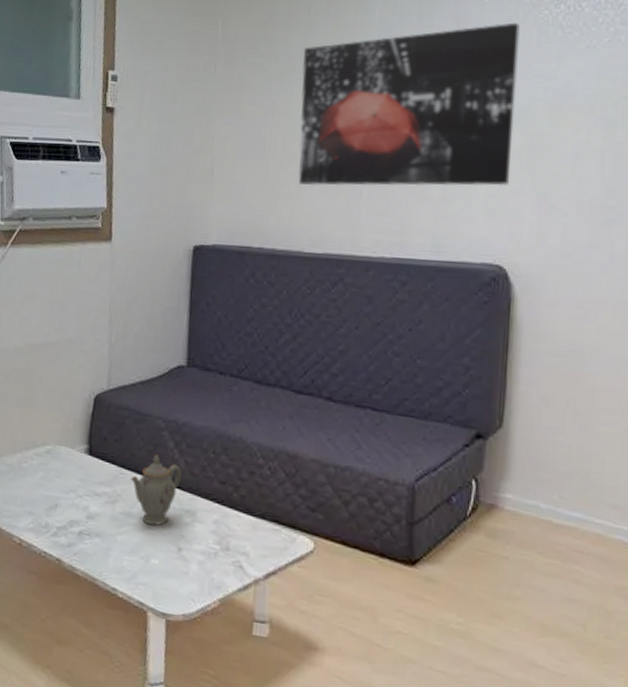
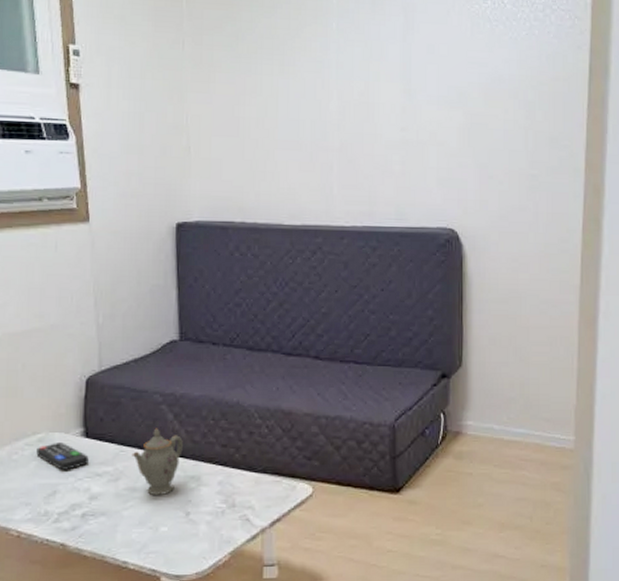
remote control: none [43,456,90,486] -> present [36,443,89,470]
wall art: present [298,22,520,186] -> none [269,14,456,162]

